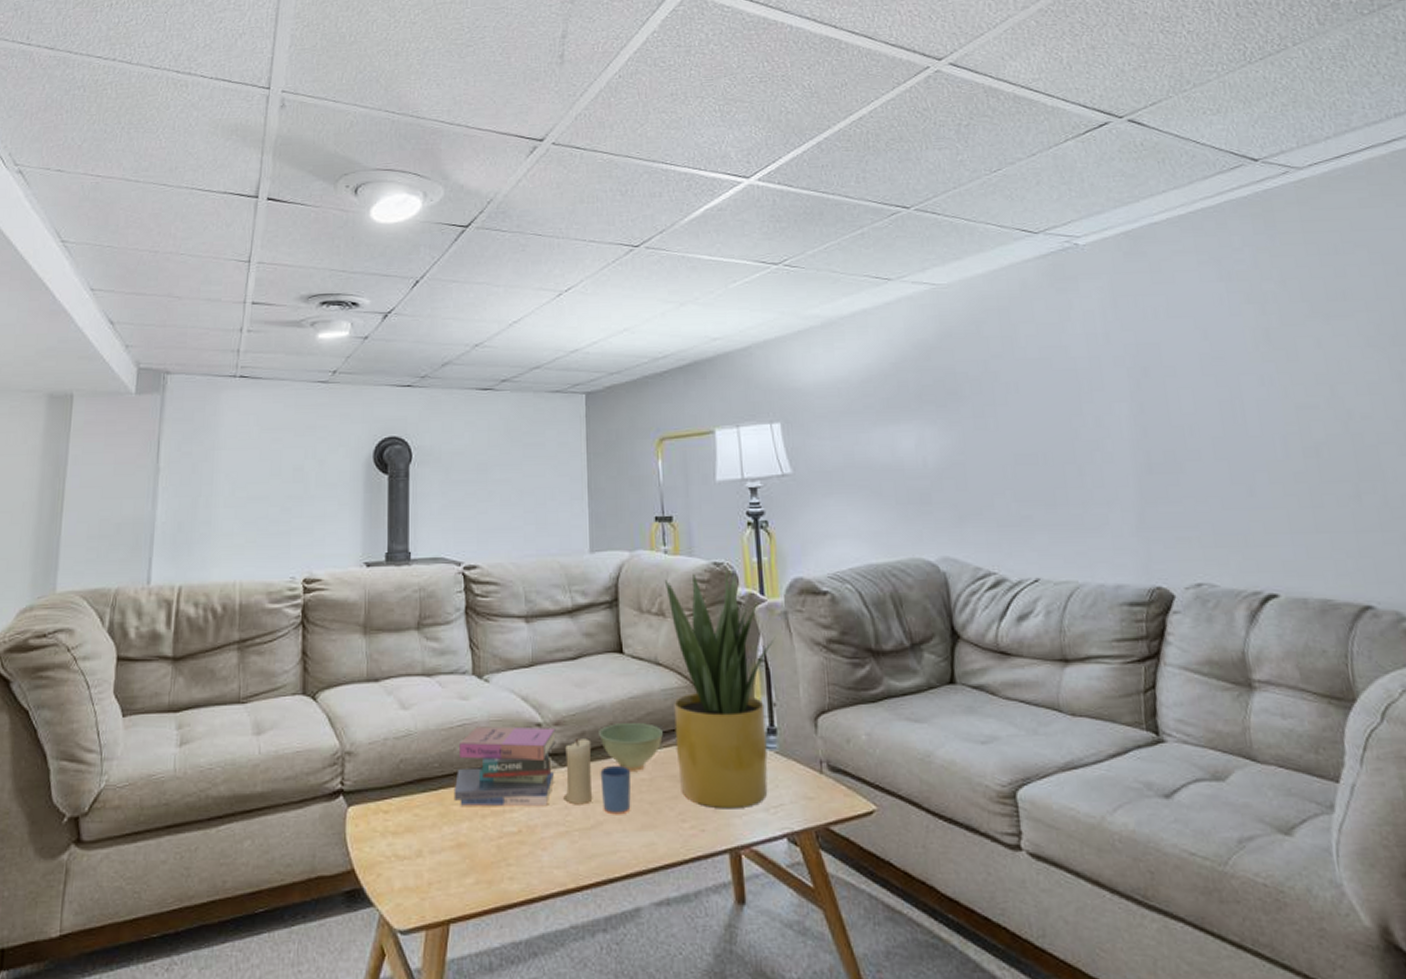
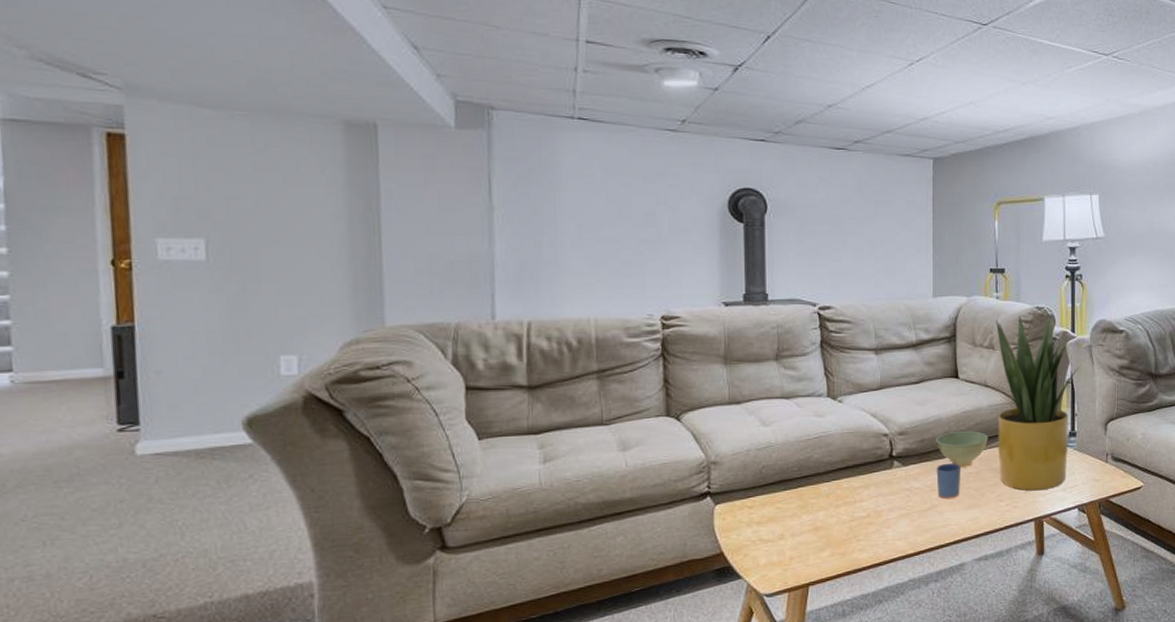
books: present [453,726,556,807] -> none [811,437,900,499]
candle: present [563,739,593,805] -> none [905,444,930,494]

